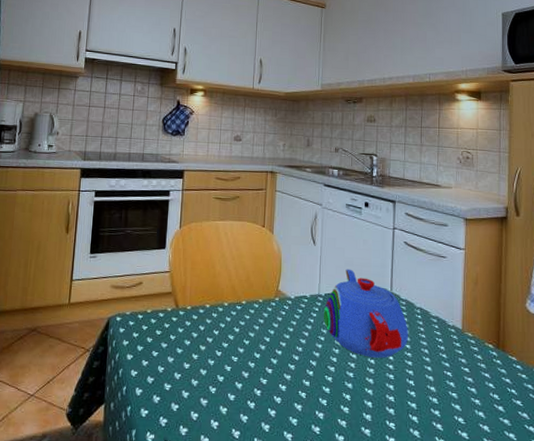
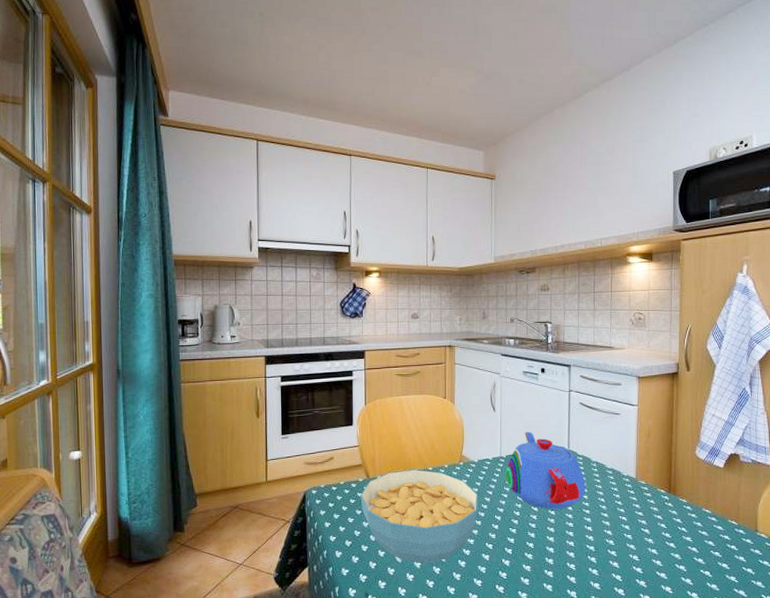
cereal bowl: none [167,302,294,410] -> present [360,470,479,564]

